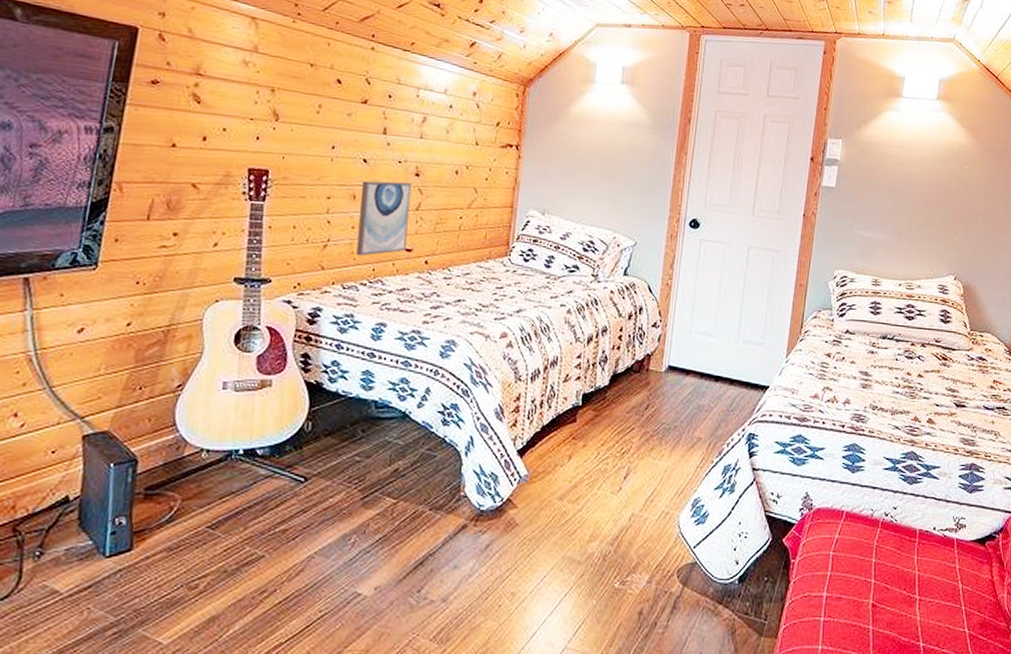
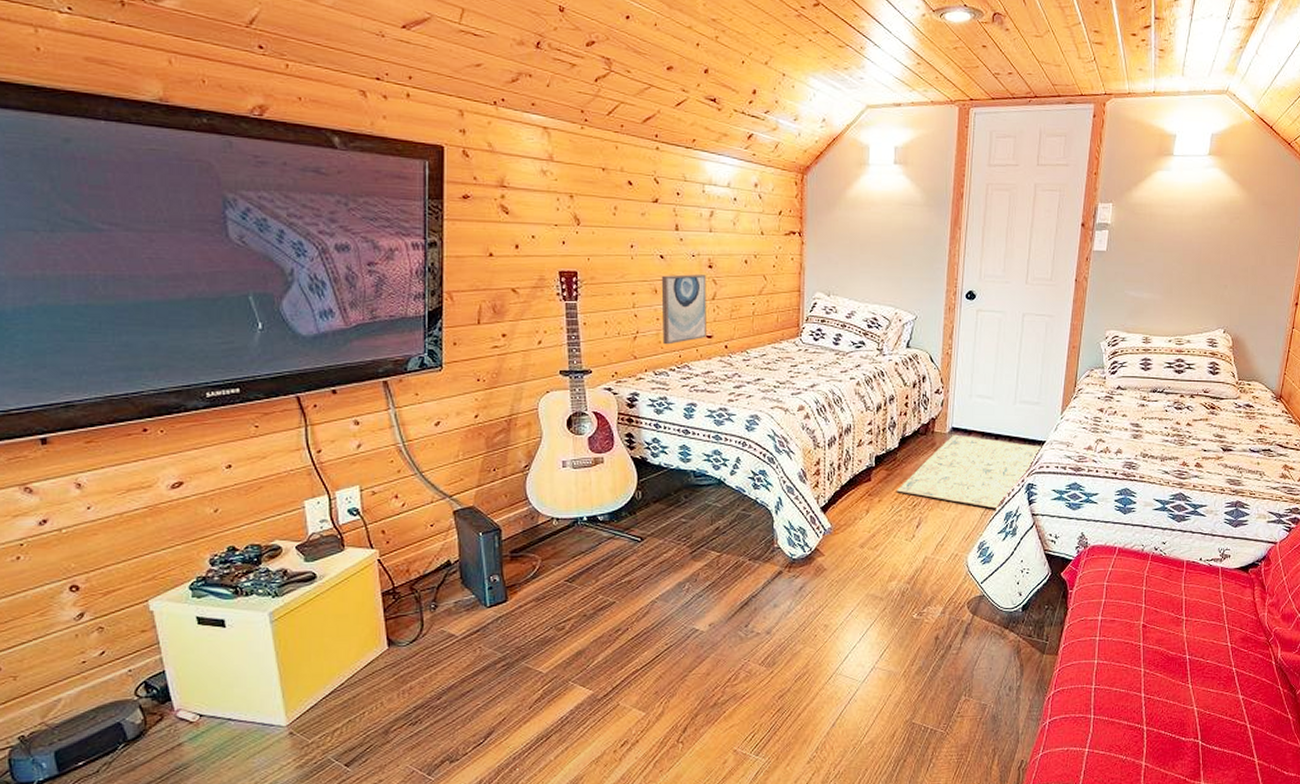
rug: none [603,375,767,461] -> present [896,435,1043,509]

